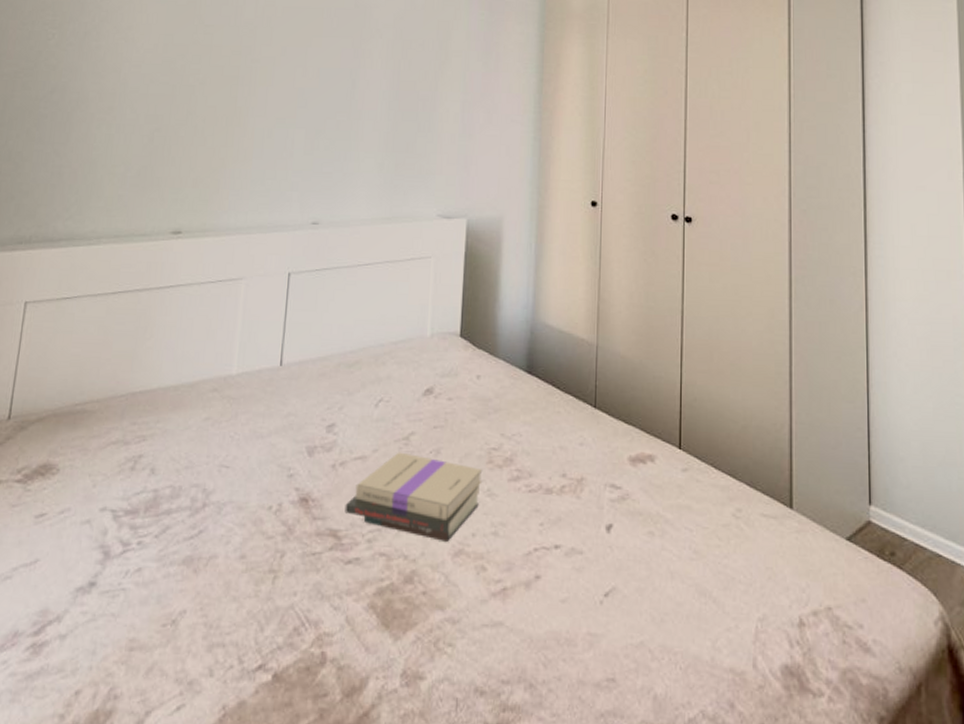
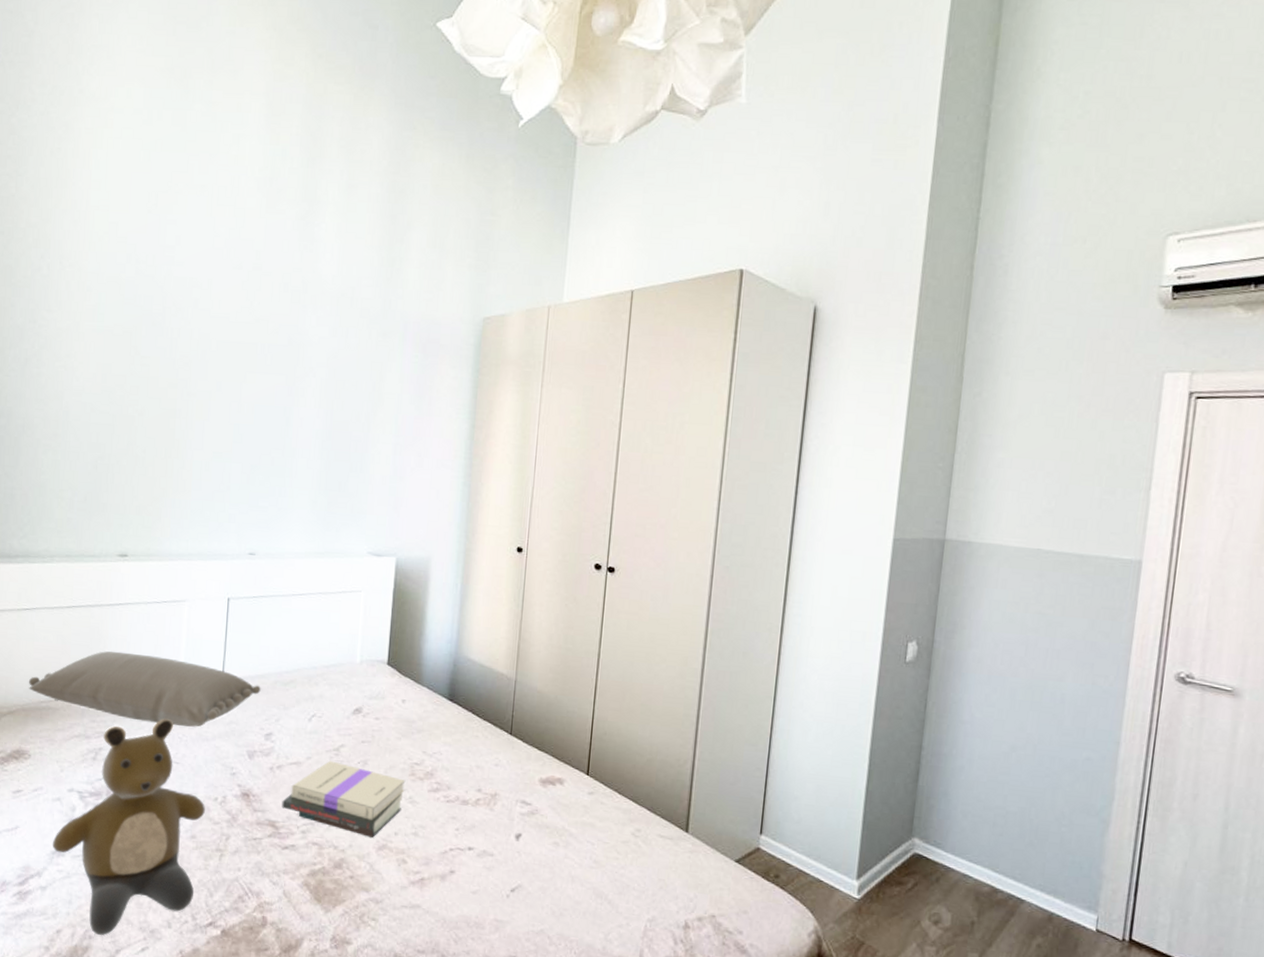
pillow: none [62,340,323,424] -> present [28,651,261,728]
bear: none [76,414,258,694] -> present [52,718,205,936]

